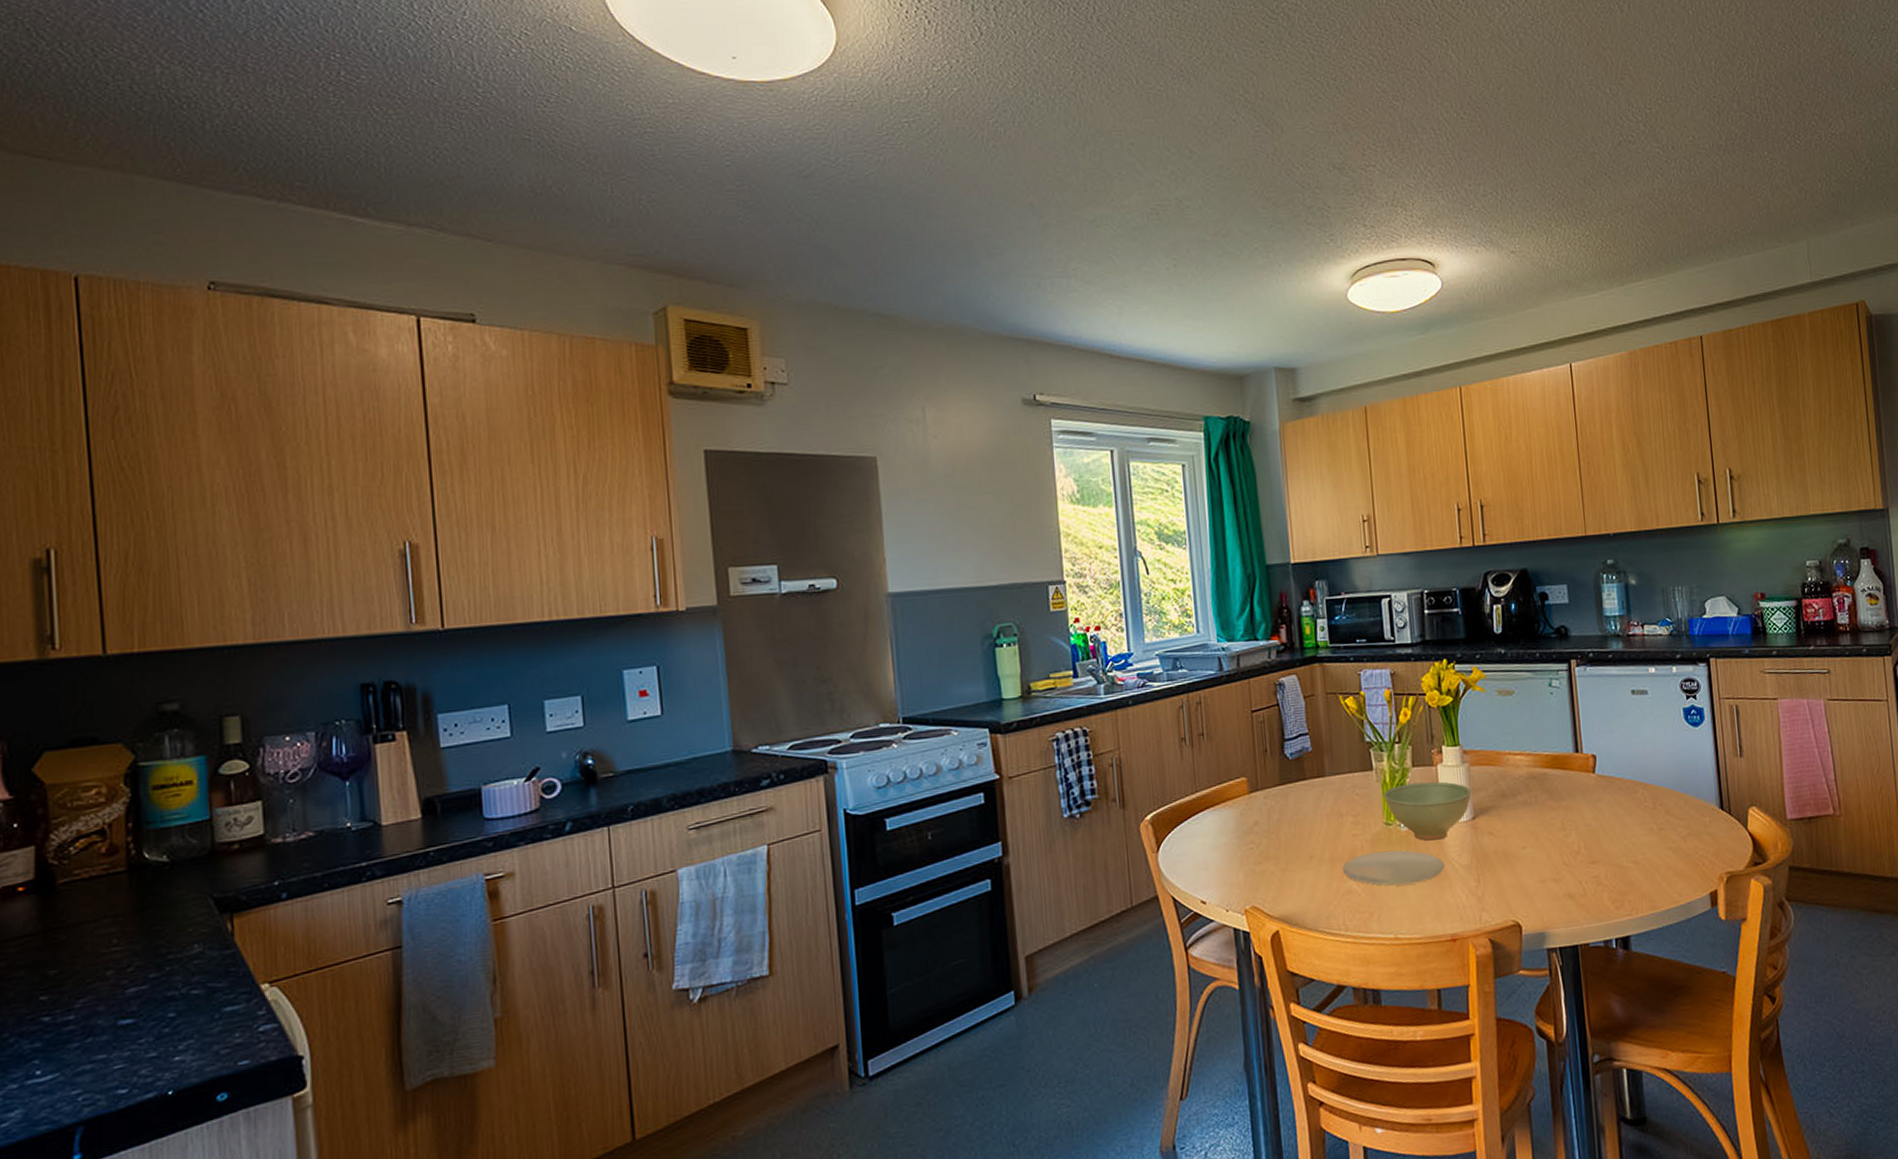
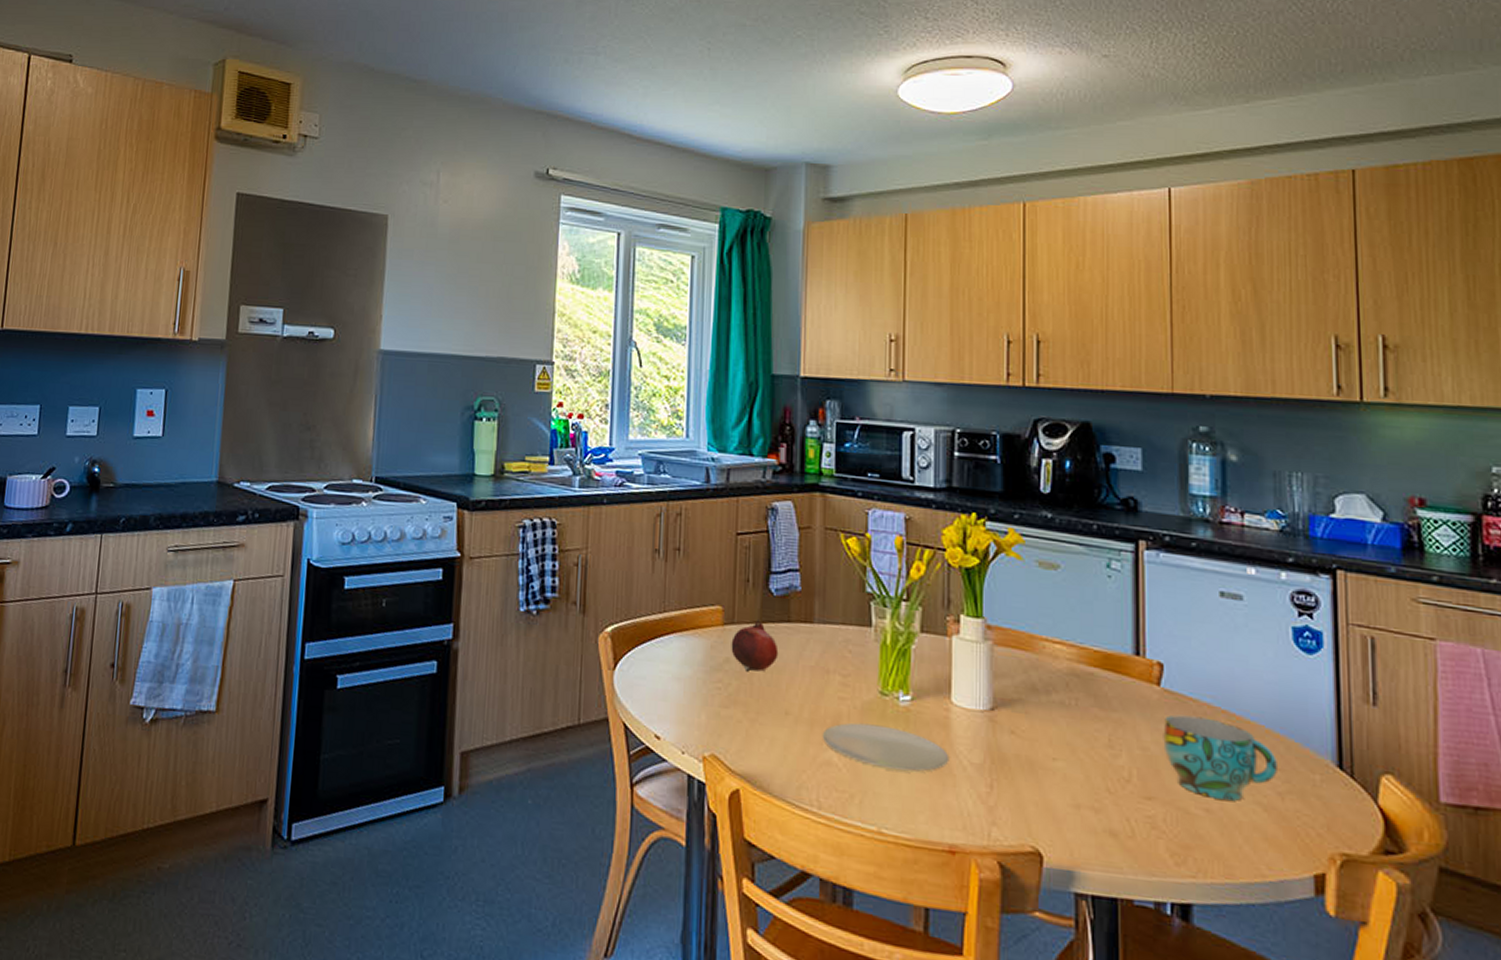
fruit: none [1257,781,1299,830] -> present [731,618,779,672]
bowl: present [1383,781,1472,841] -> none [881,650,993,726]
cup: none [1599,791,1681,852] -> present [1163,714,1279,801]

